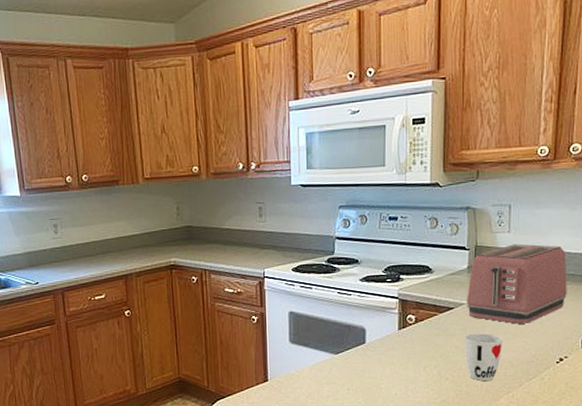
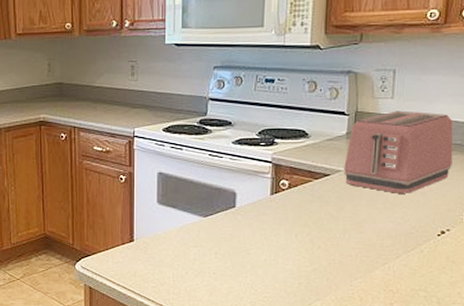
cup: present [464,333,502,381] -> none [339,201,380,251]

